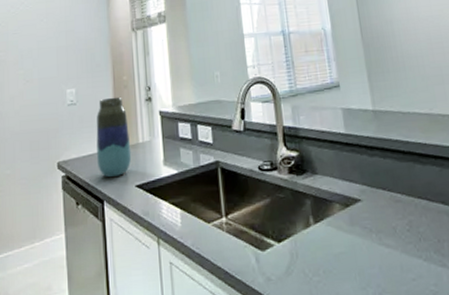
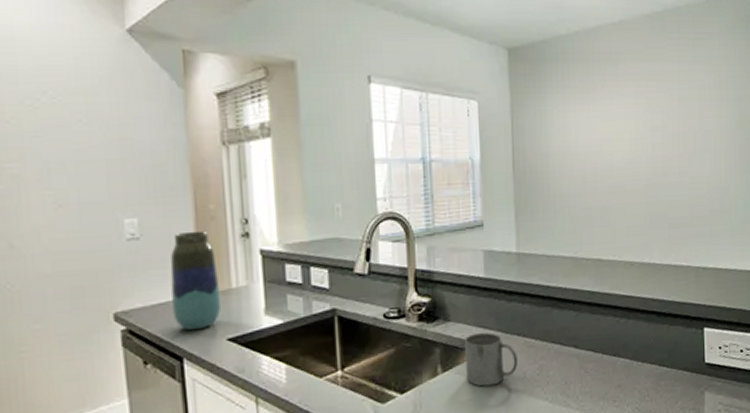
mug: none [332,186,386,240] -> present [464,333,518,387]

